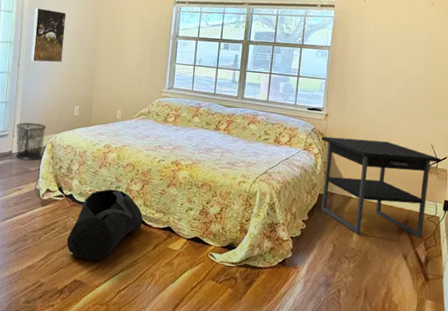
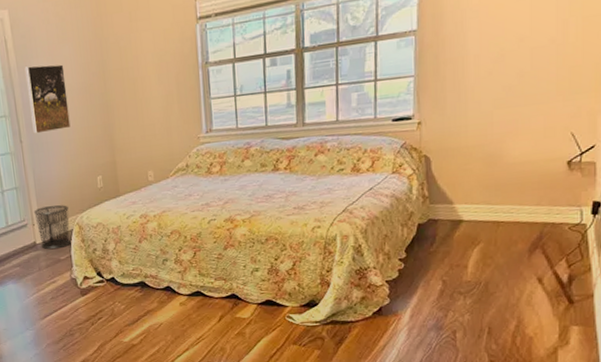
bag: present [66,189,143,261] -> none [117,263,202,345]
nightstand: present [321,136,441,238] -> none [414,141,586,263]

